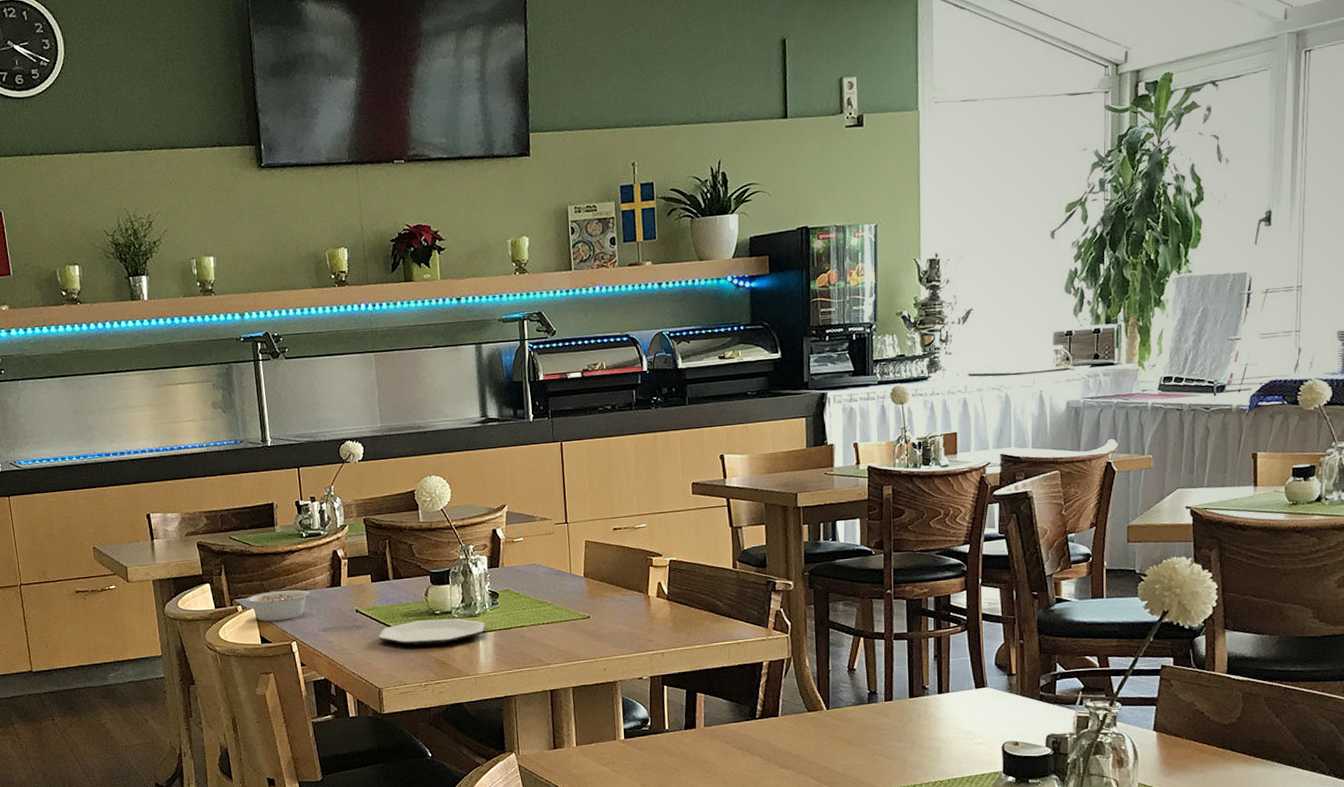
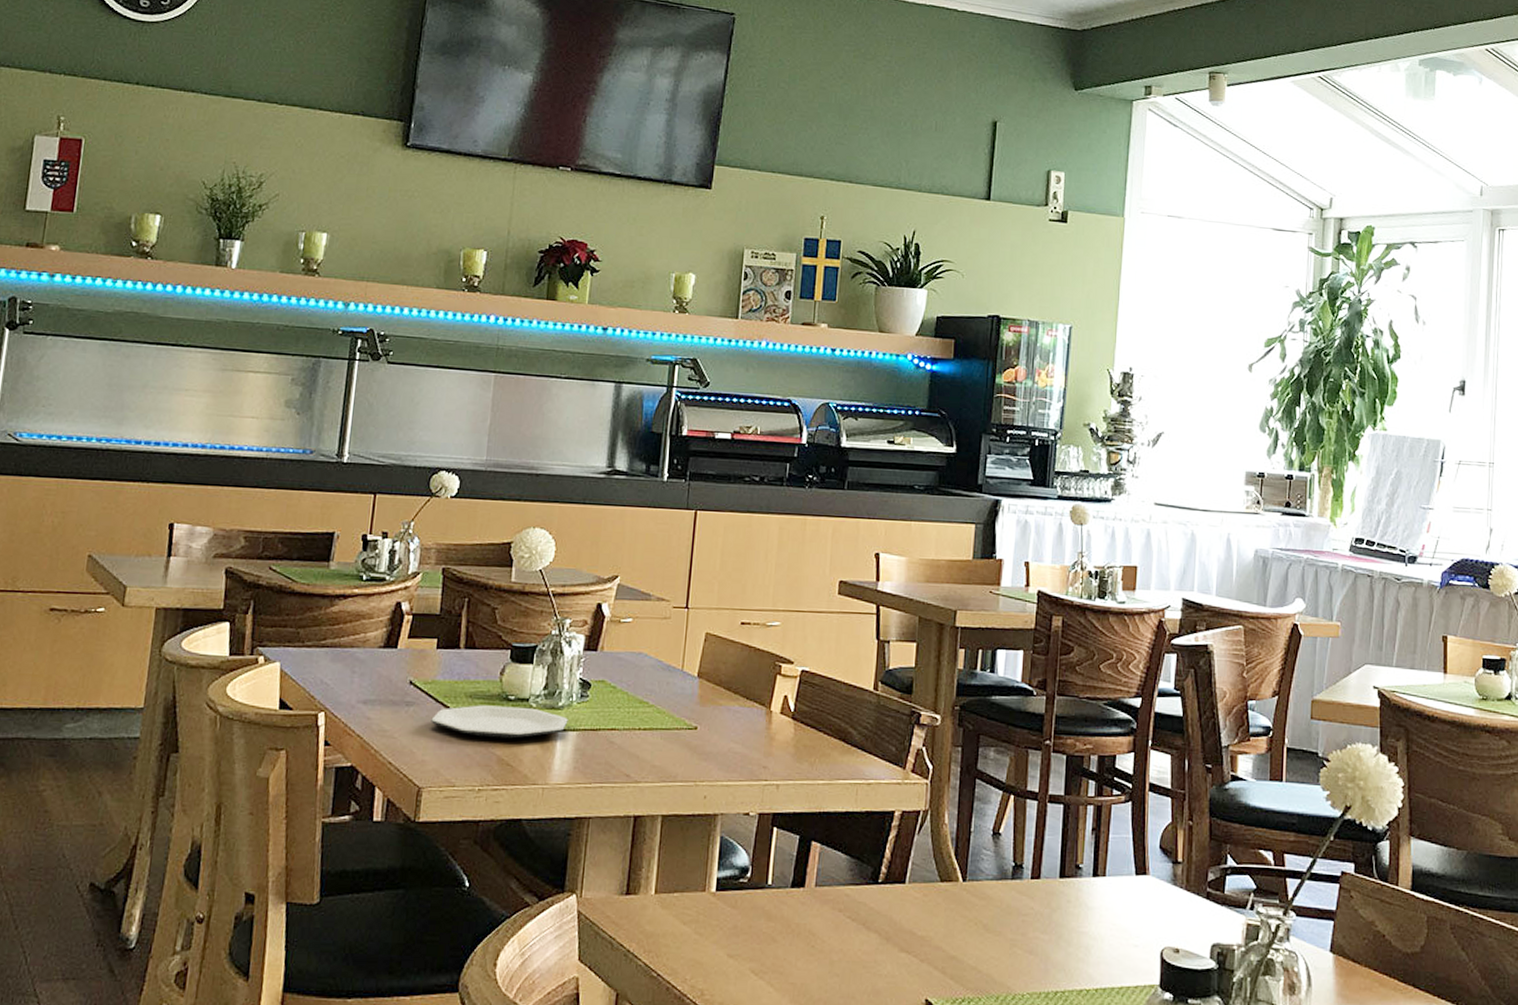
legume: present [246,589,320,622] -> none [272,643,370,683]

